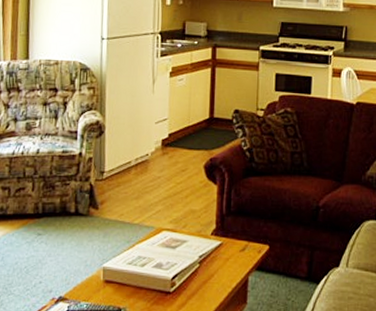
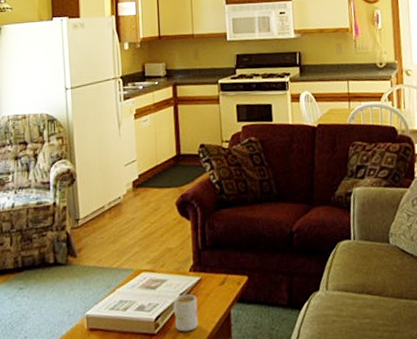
mug: none [191,256,216,293] -> present [173,293,199,332]

